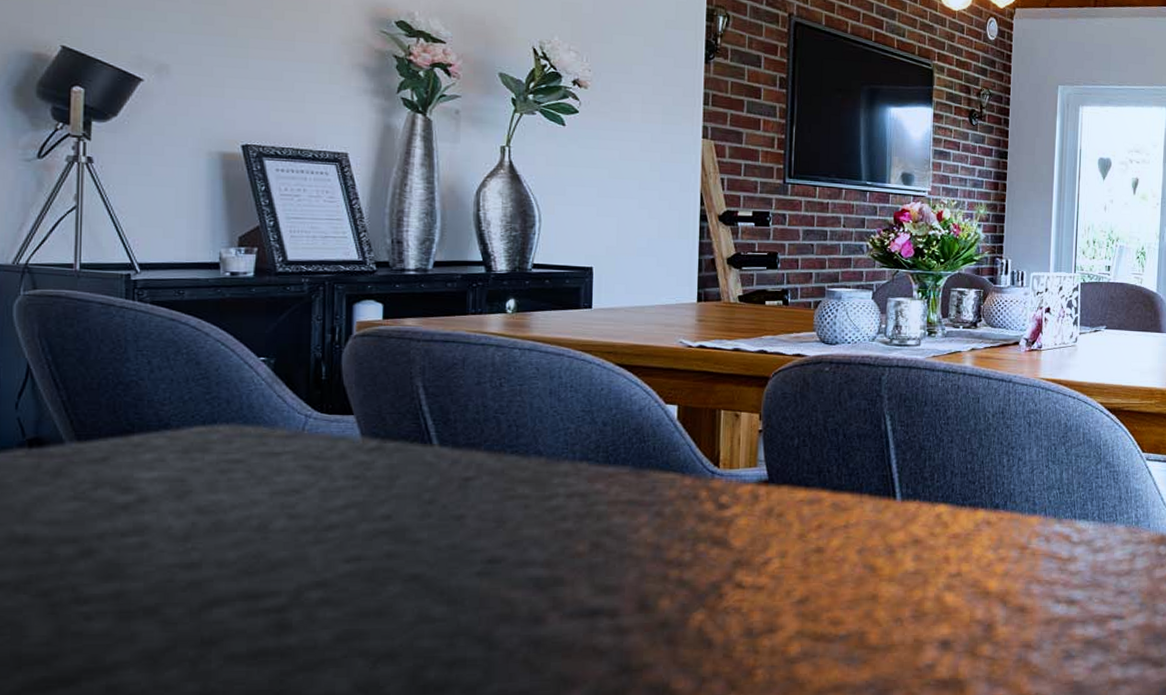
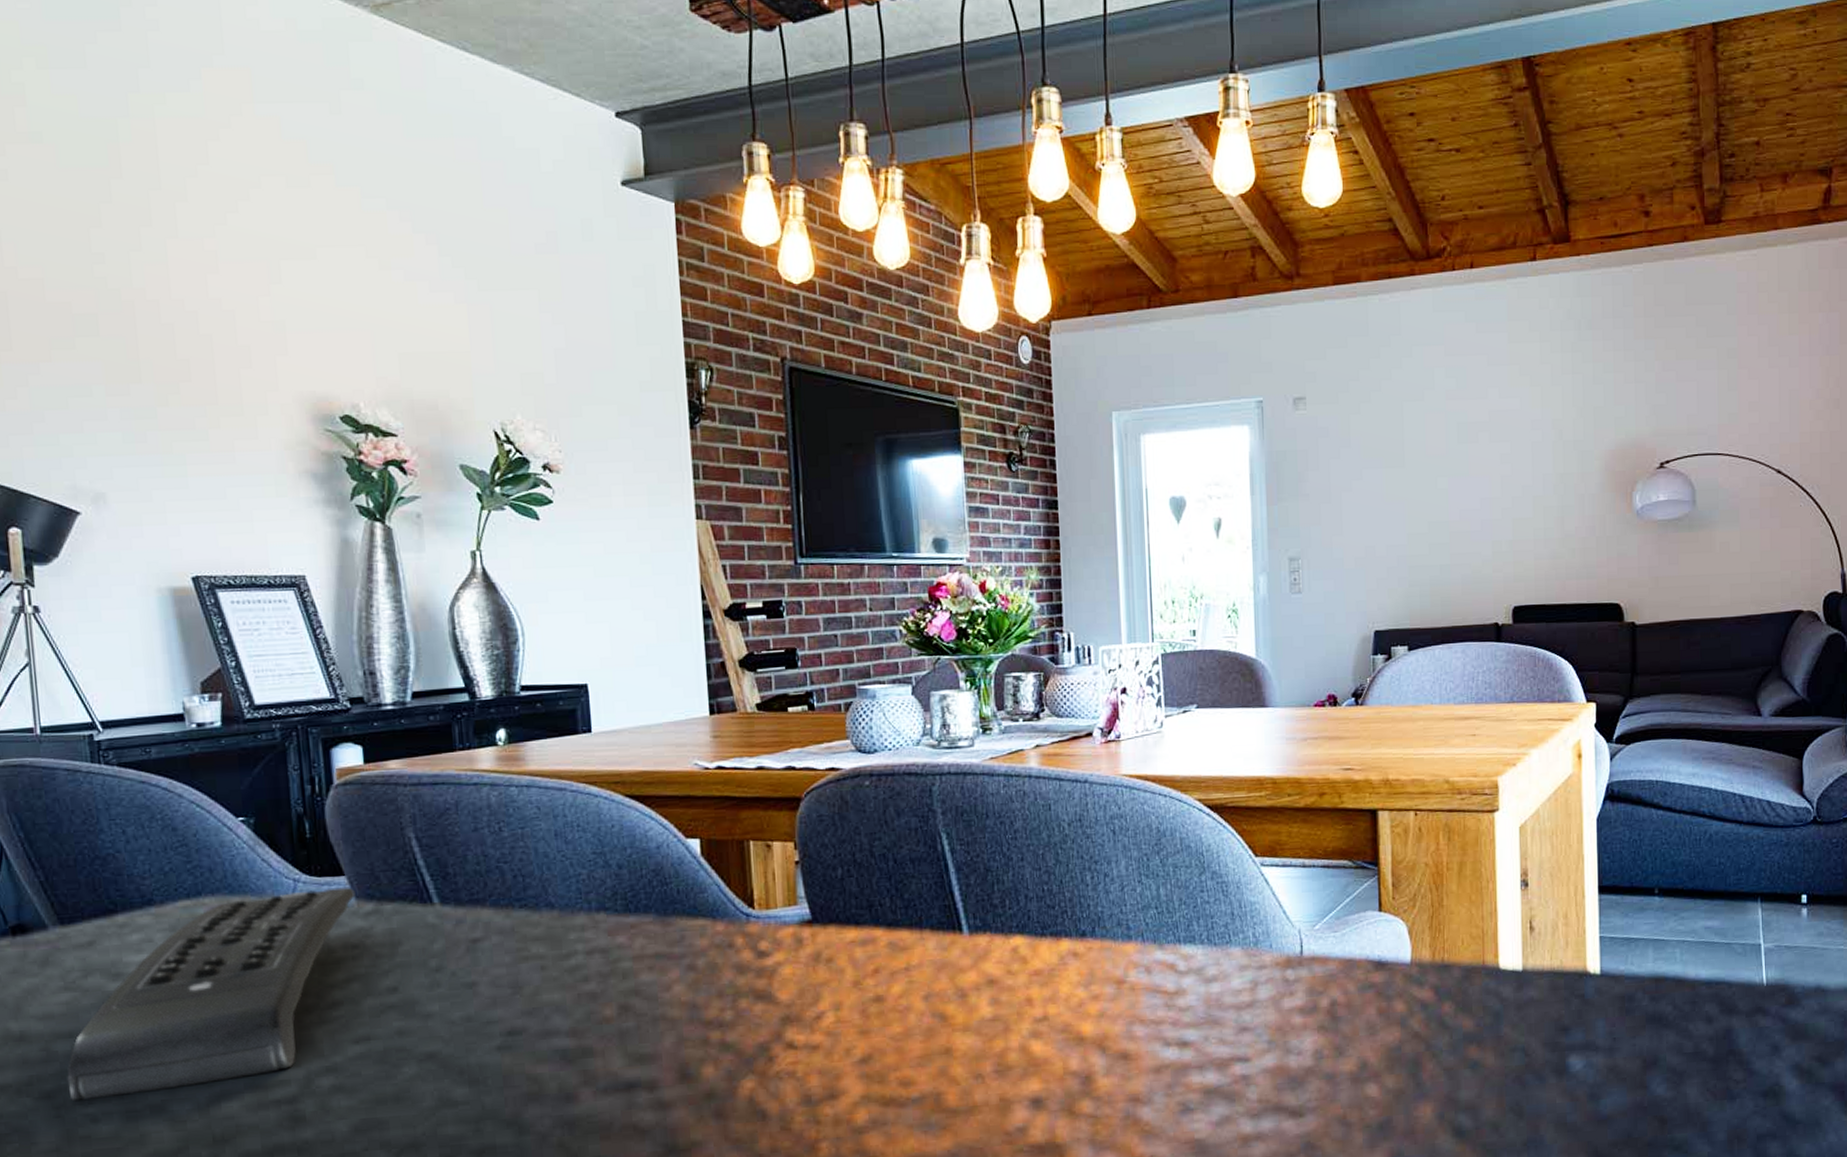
remote control: none [66,425,362,600] -> present [67,887,356,1102]

